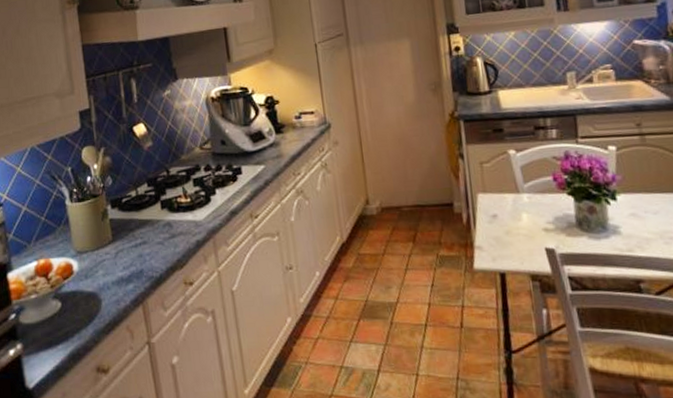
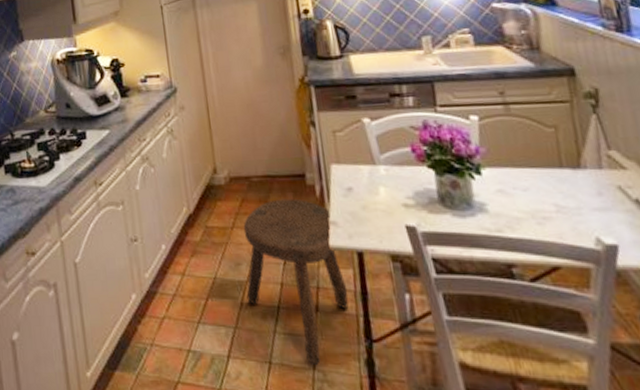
stool: none [393,226,491,375] -> present [243,198,349,365]

